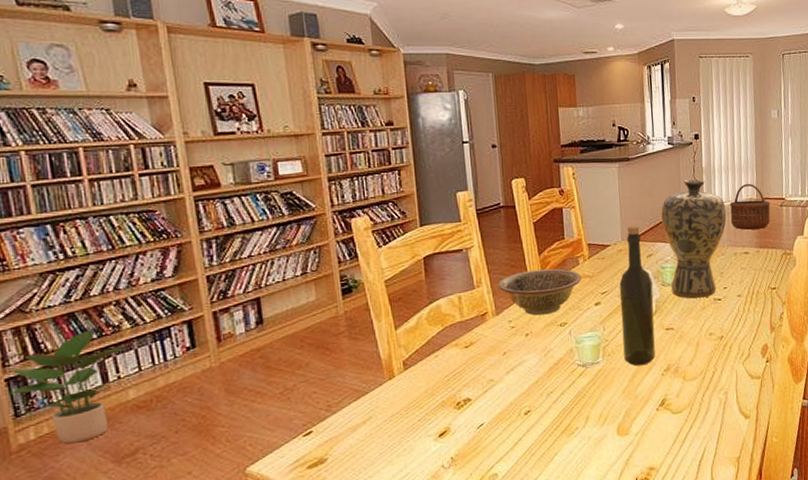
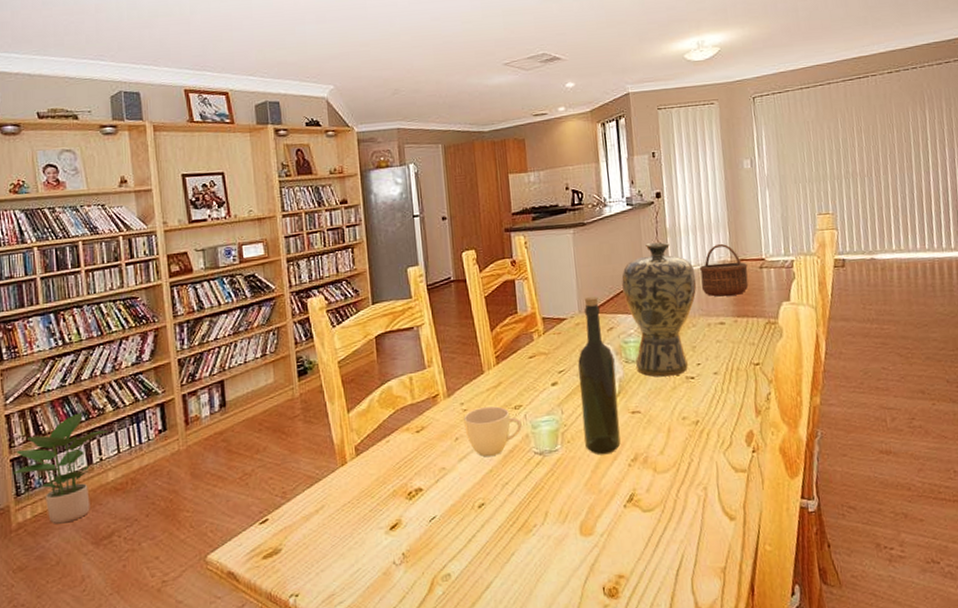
decorative bowl: present [497,268,582,316] -> none [448,345,537,397]
cup: none [511,323,567,370] -> present [464,406,522,457]

